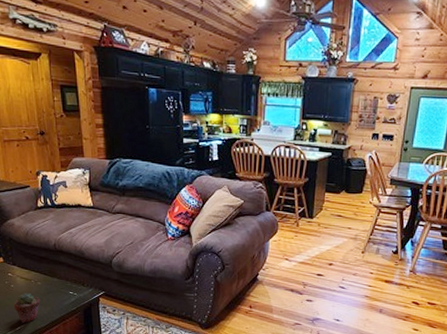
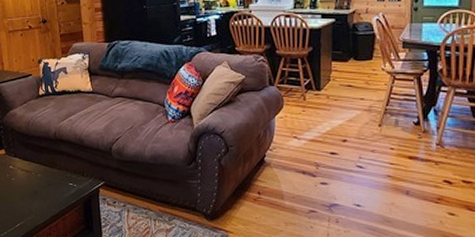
potted succulent: present [14,293,41,323] -> none [14,186,41,219]

